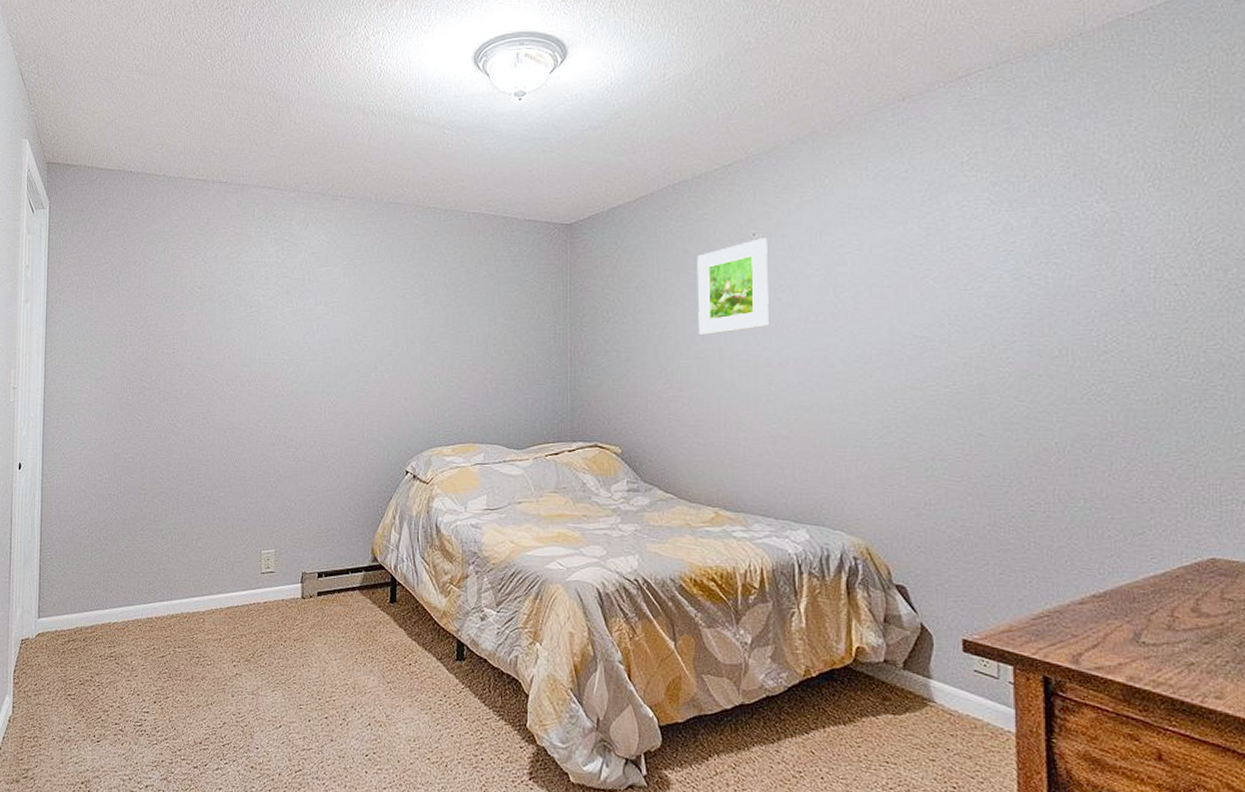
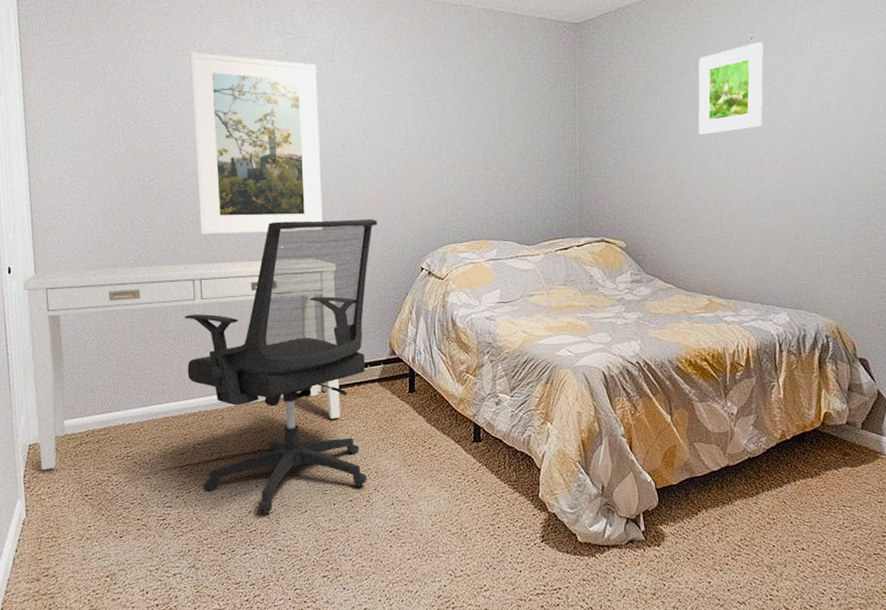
desk: none [30,459,322,666] -> present [22,258,340,470]
office chair: none [173,420,364,725] -> present [185,218,377,513]
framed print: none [194,260,311,434] -> present [190,51,323,235]

